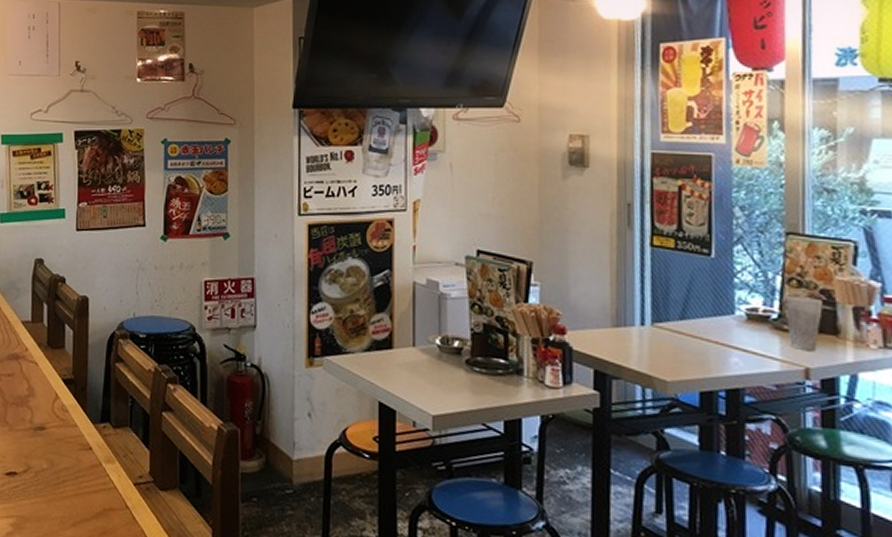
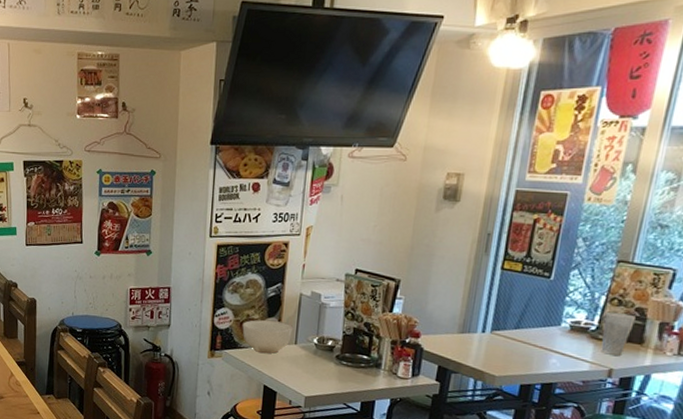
bowl: none [346,315,409,360] -> present [242,319,294,354]

